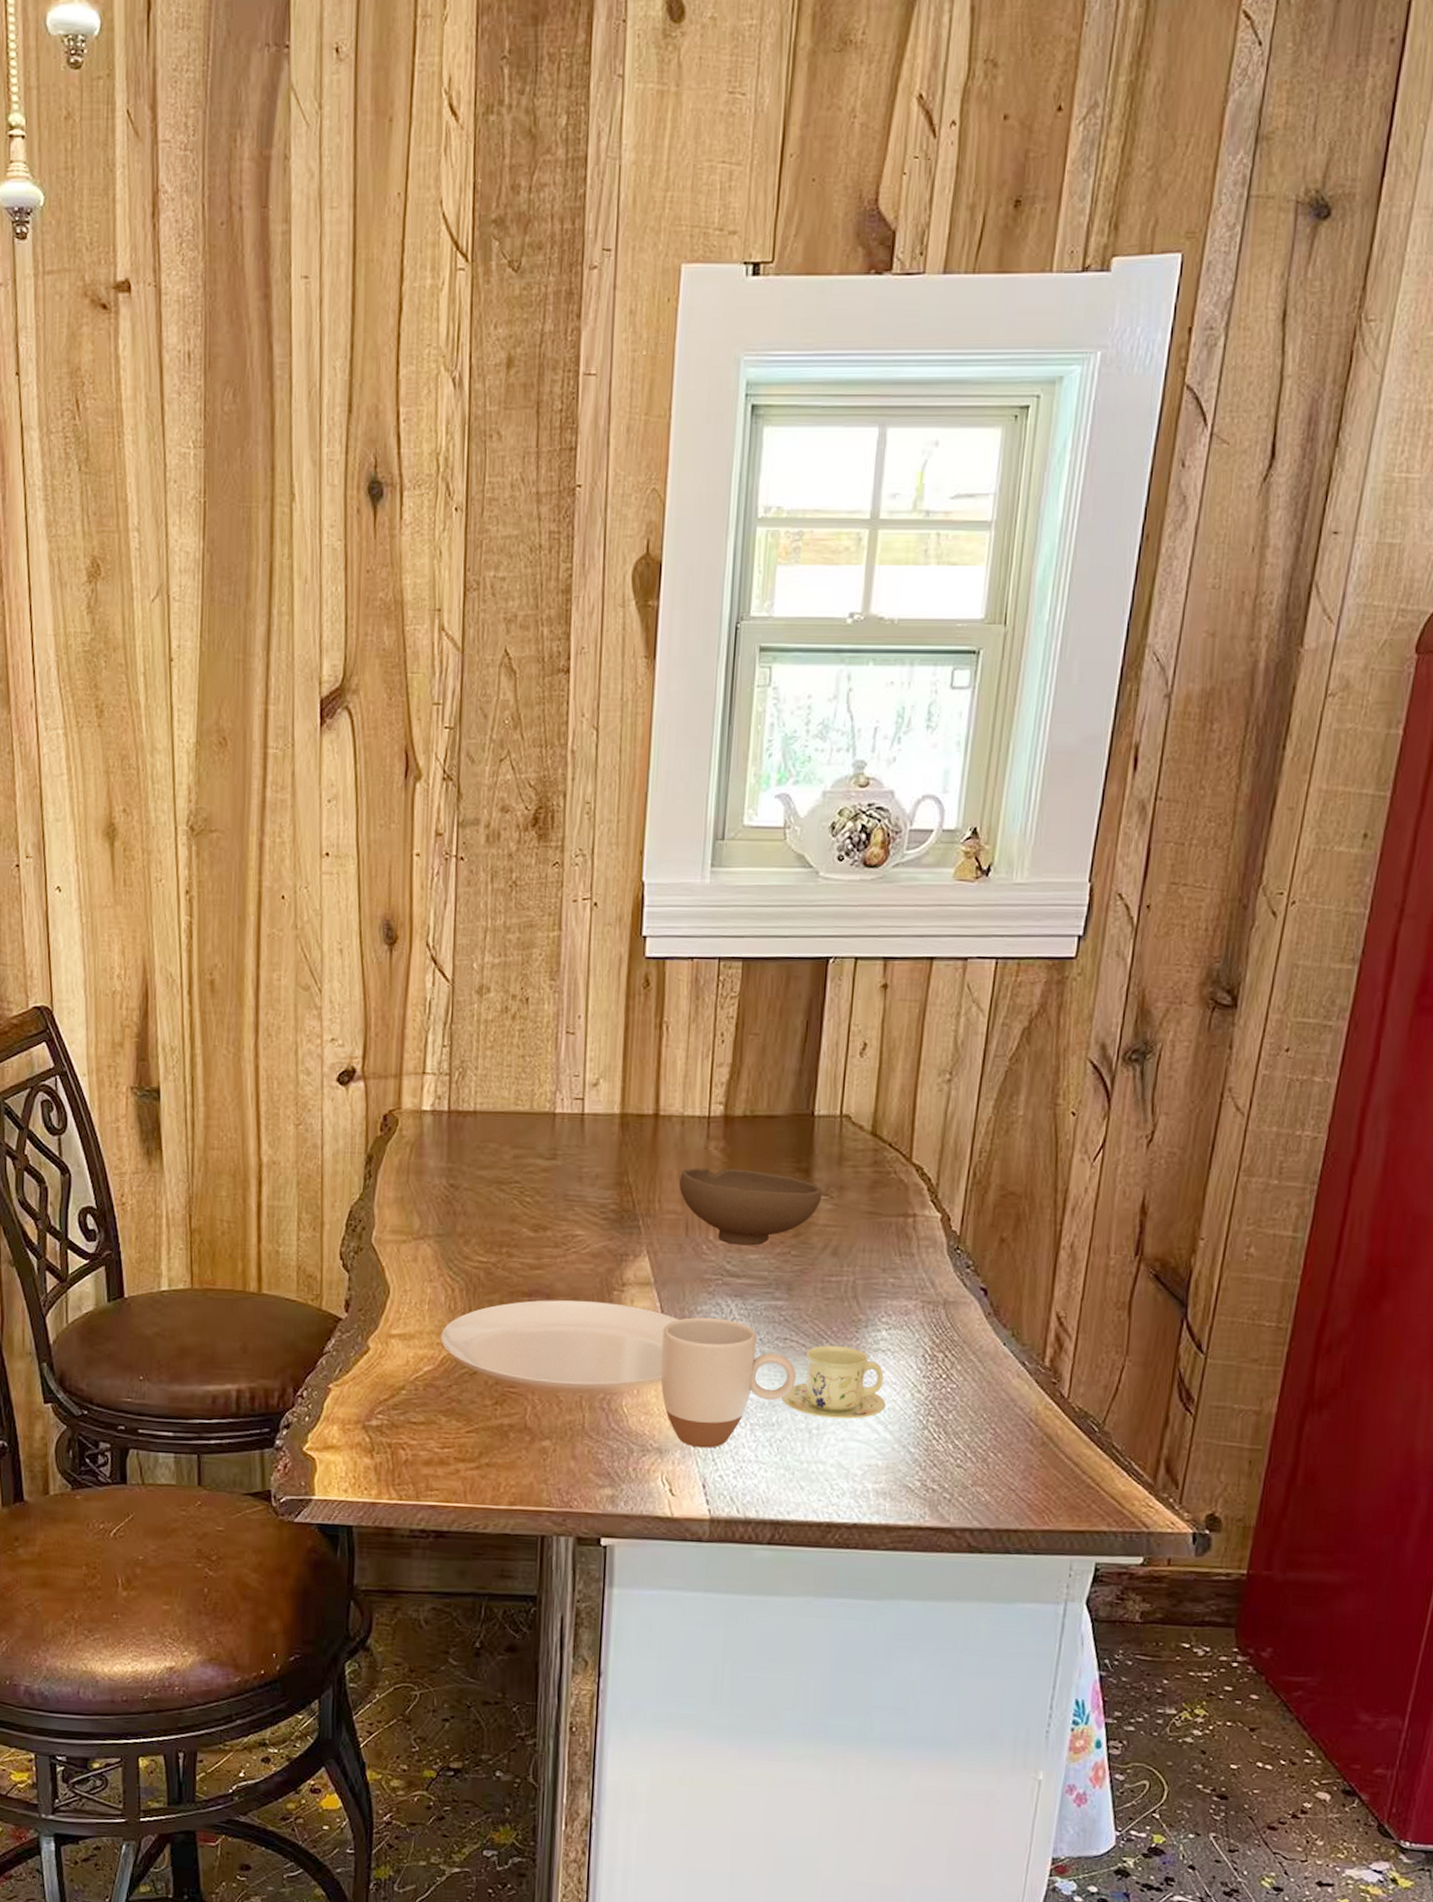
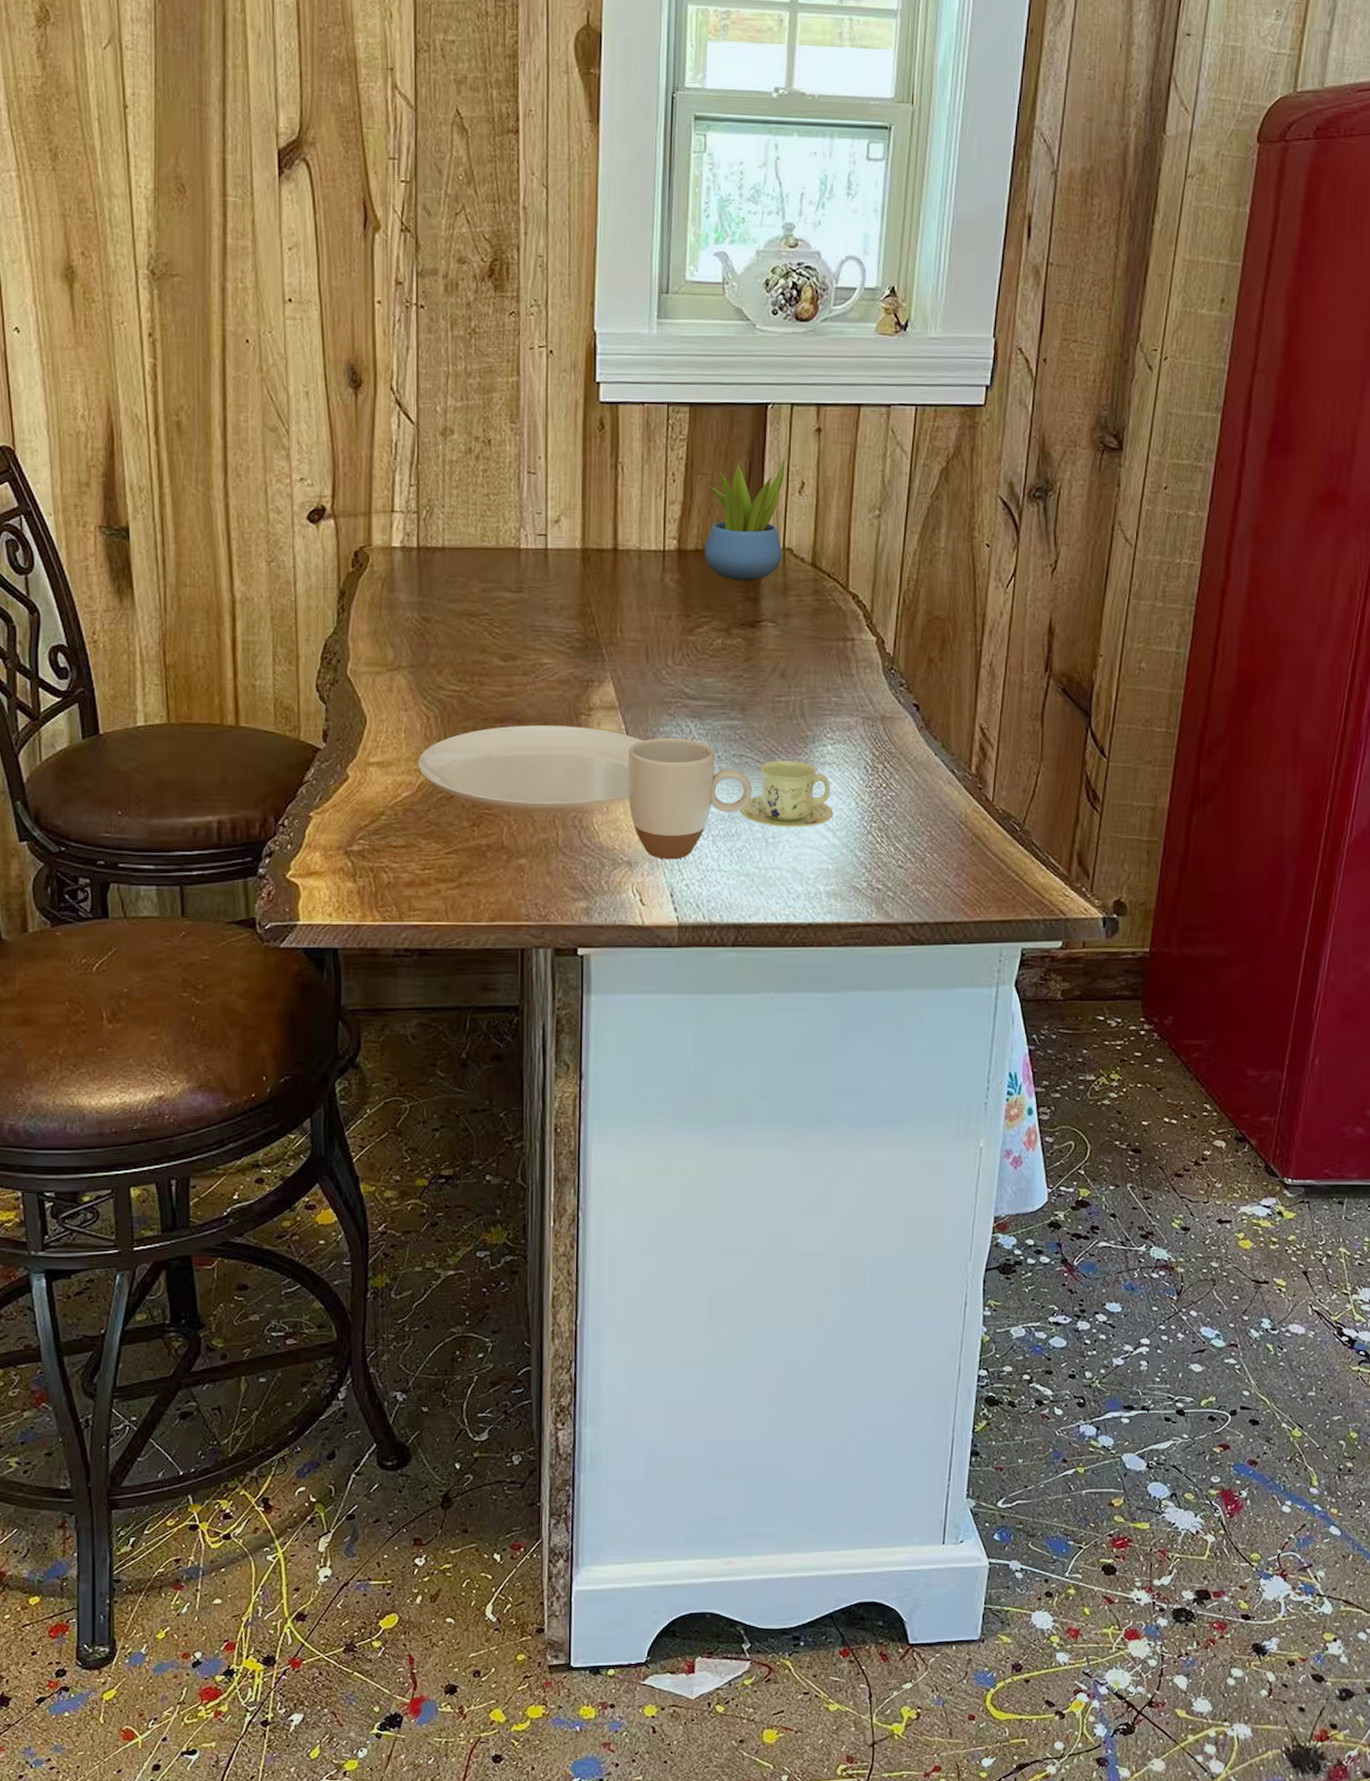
bowl: present [679,1167,823,1246] -> none [639,598,770,670]
succulent plant: none [753,1017,846,1151] -> present [705,459,785,581]

